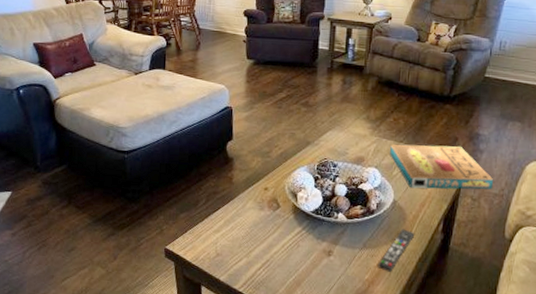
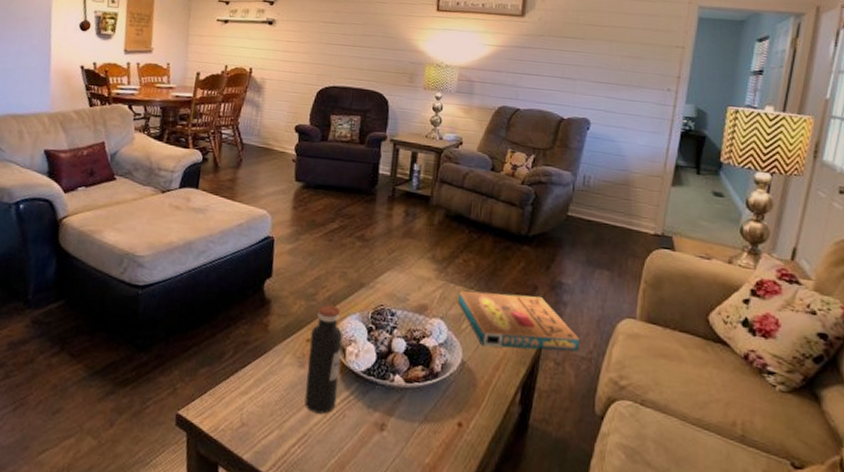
water bottle: none [266,160,294,245] -> present [304,304,342,414]
remote control: present [377,229,415,272] -> none [441,397,487,455]

